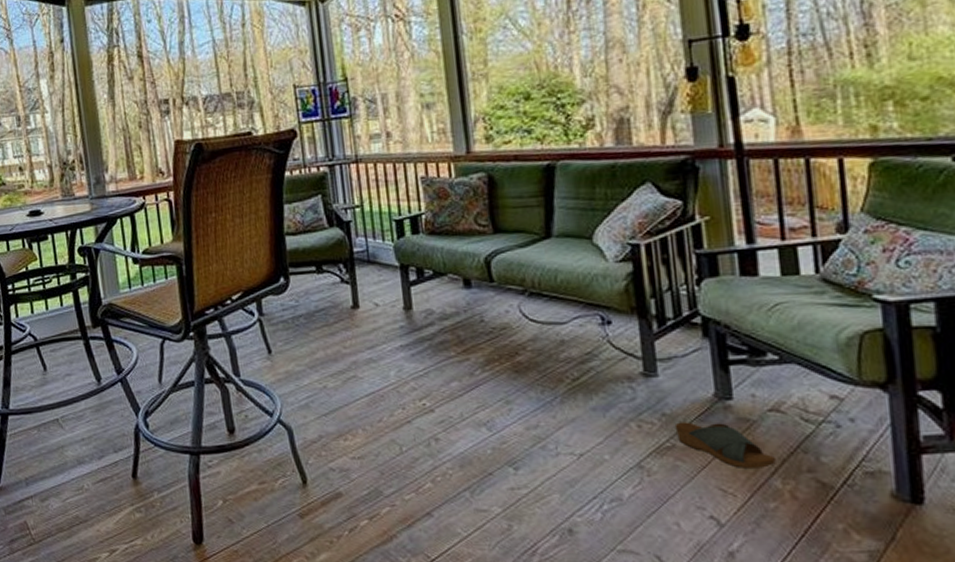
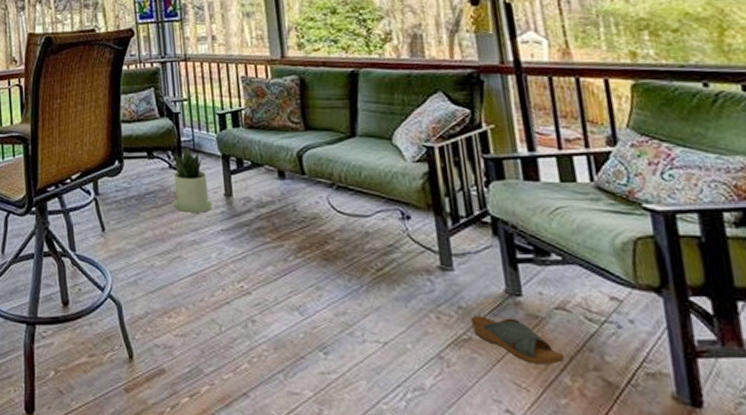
planter: none [344,259,390,330] -> present [173,147,212,213]

